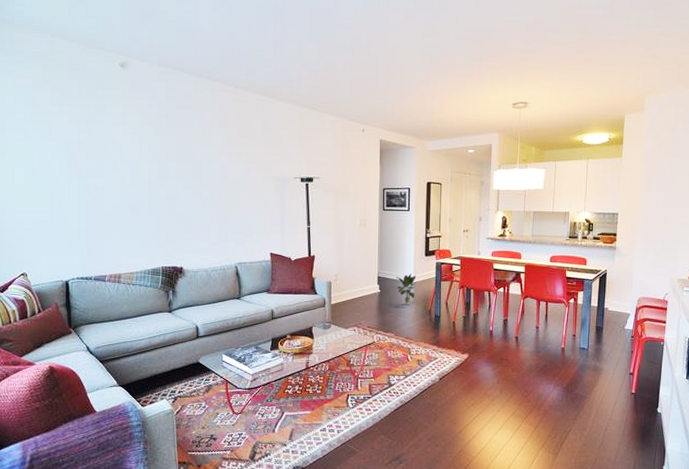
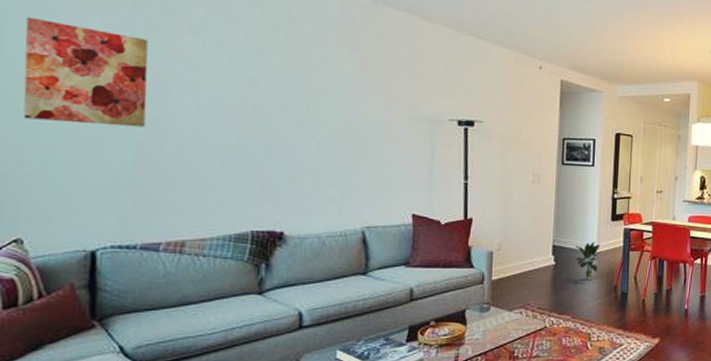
wall art: none [17,120,91,194] -> present [23,17,148,128]

